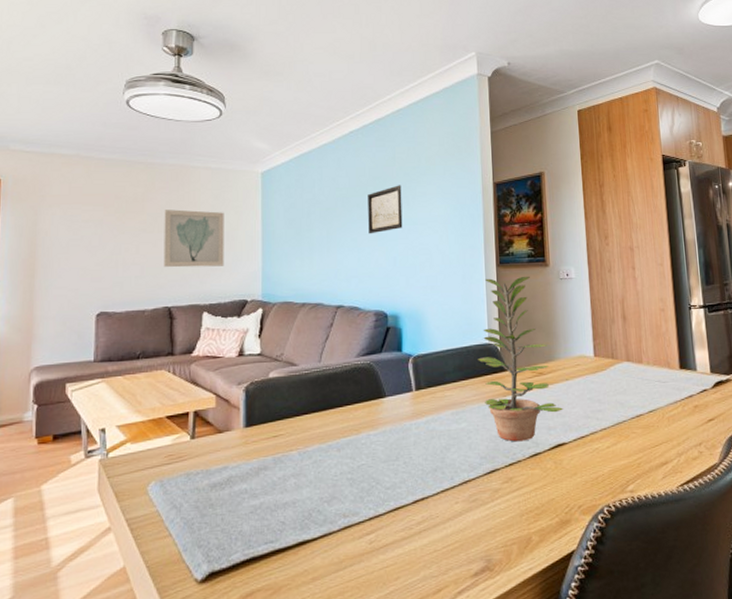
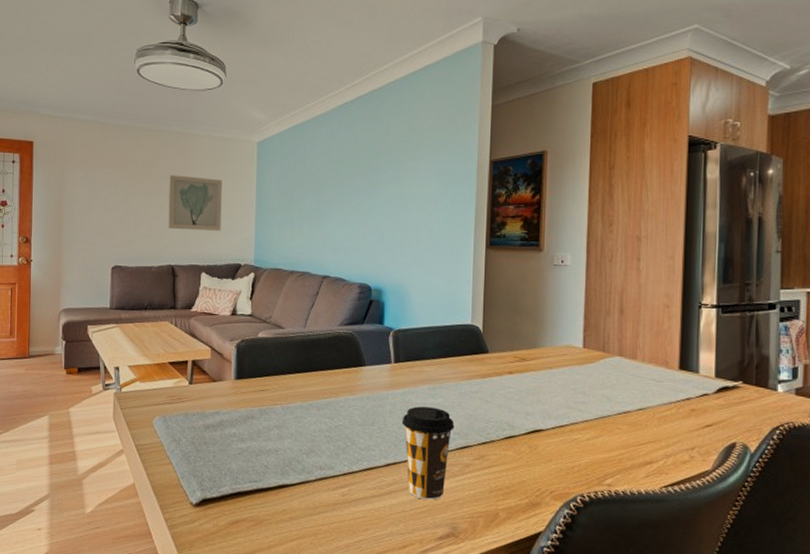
wall art: present [368,185,403,234] -> none [357,159,393,208]
coffee cup: none [427,433,481,535] -> present [402,406,455,500]
plant: present [478,276,564,442] -> none [459,259,545,423]

